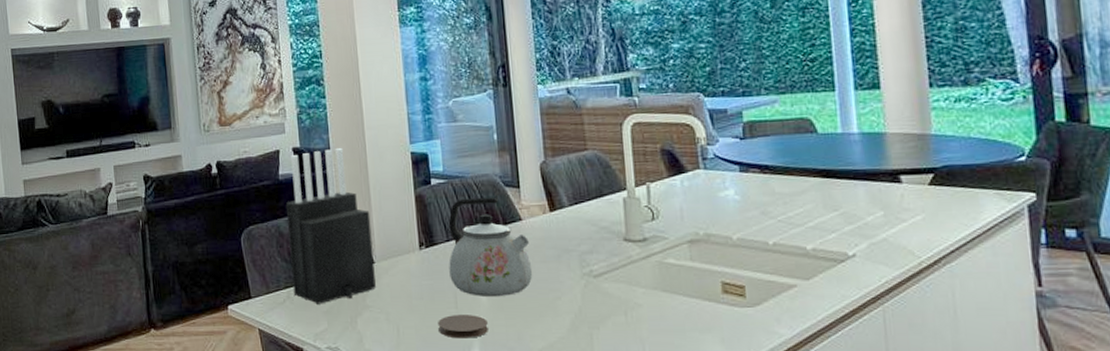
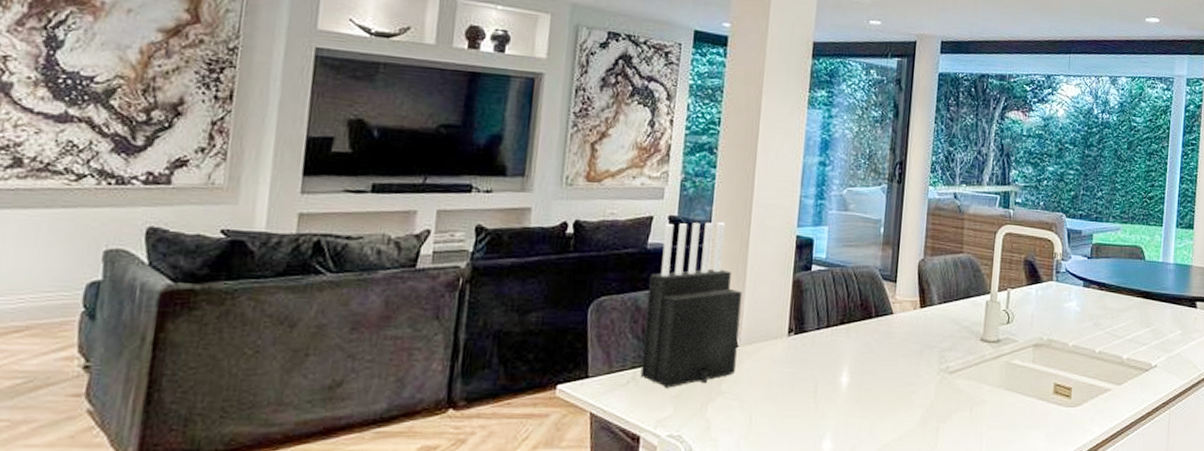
coaster: present [438,315,488,339] -> none [793,405,844,429]
kettle: present [448,197,533,297] -> none [814,287,896,389]

